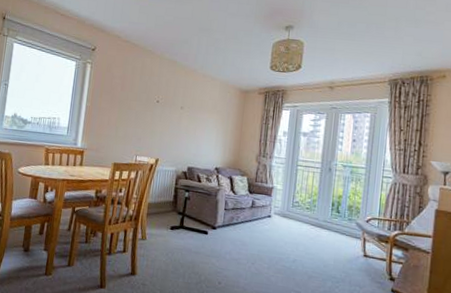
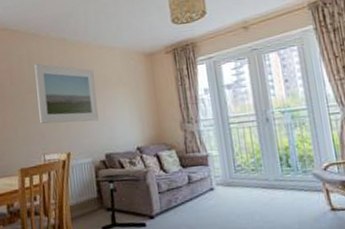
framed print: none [139,77,195,138] -> present [34,63,99,124]

